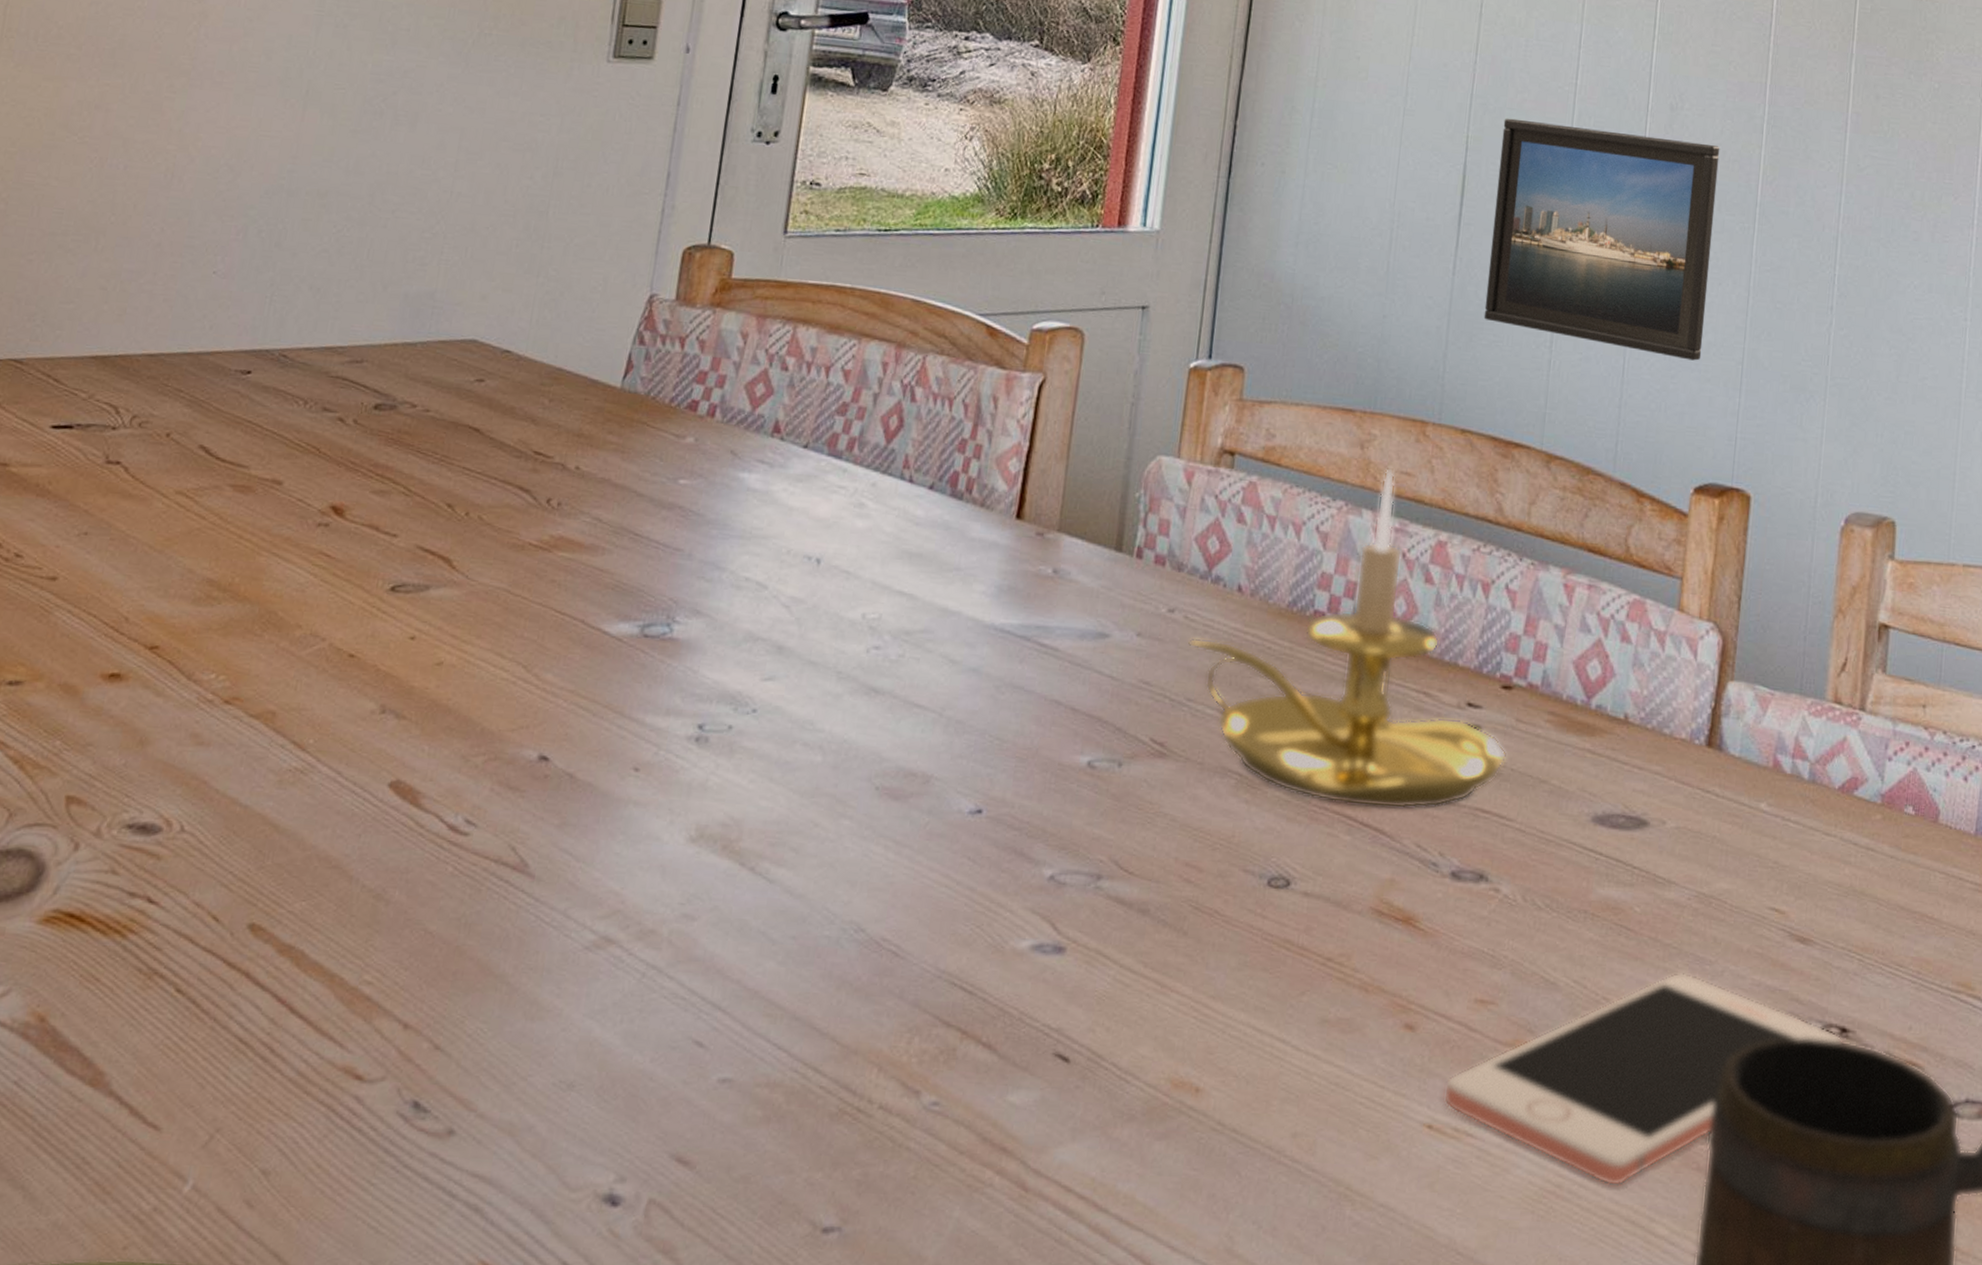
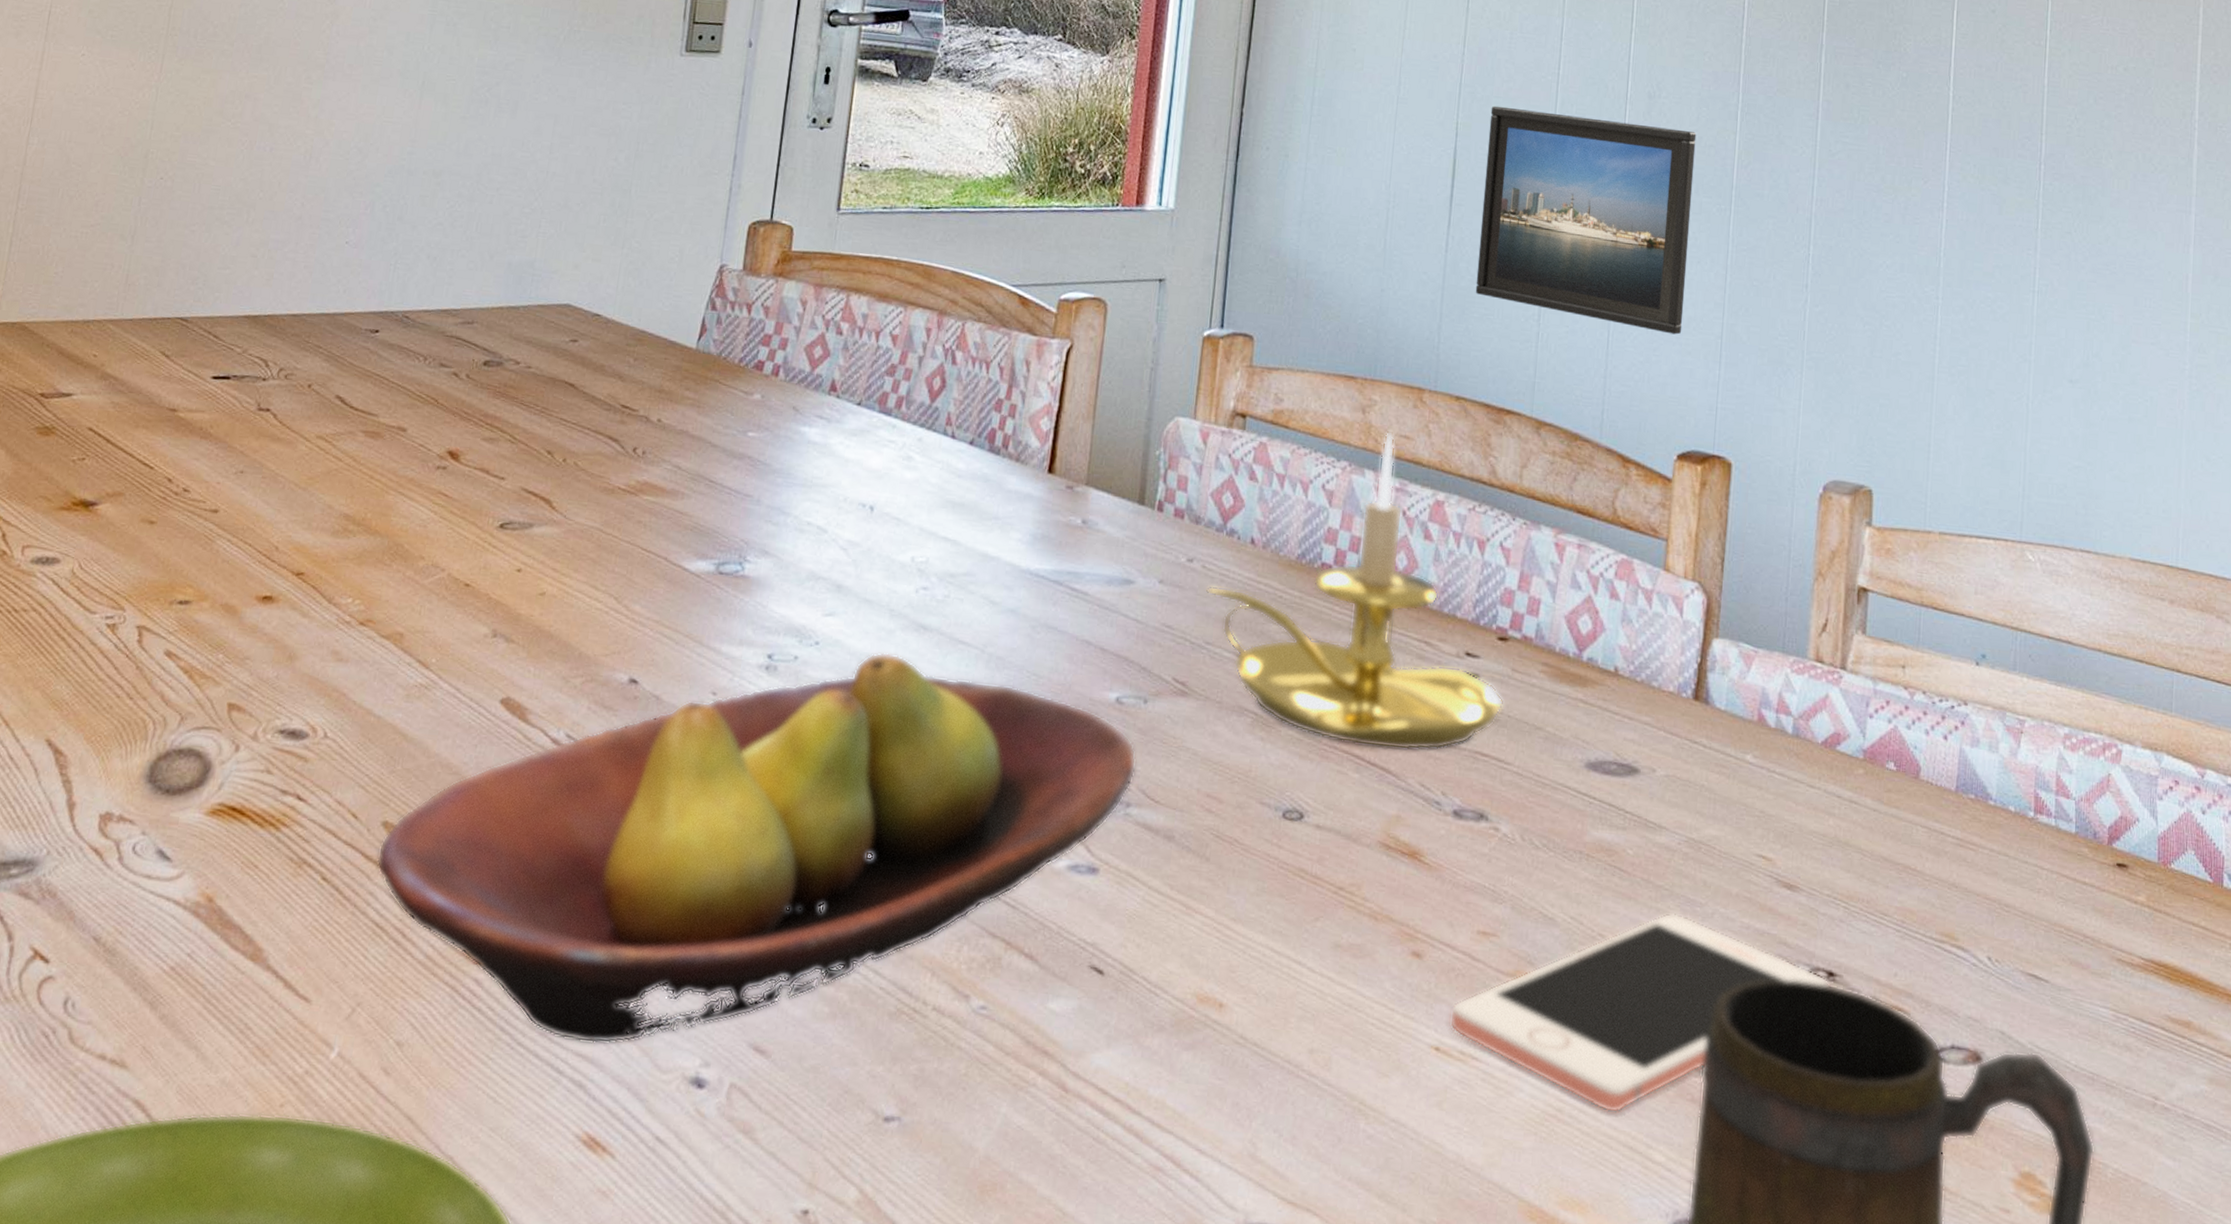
fruit bowl: none [240,719,1109,1163] -> present [376,652,1137,1044]

